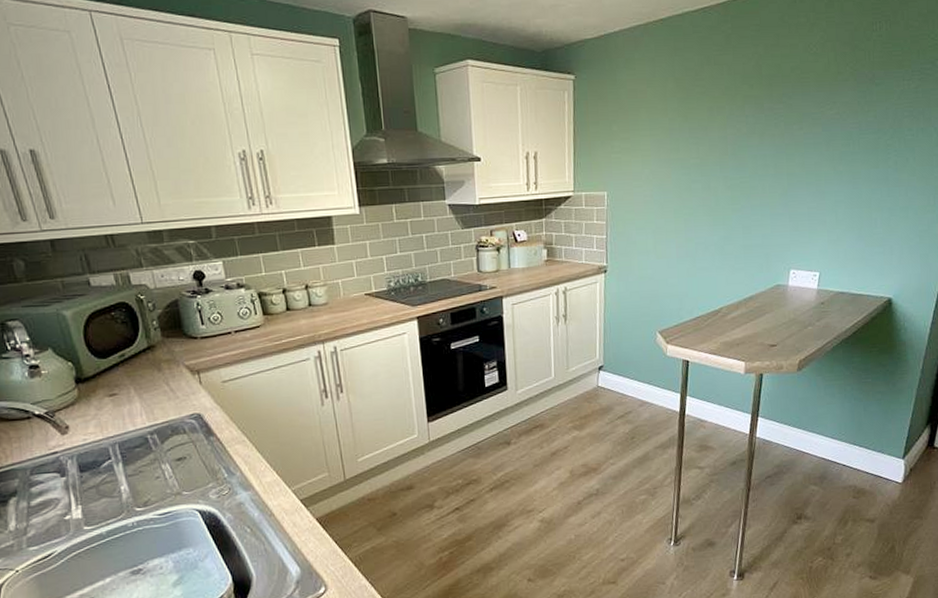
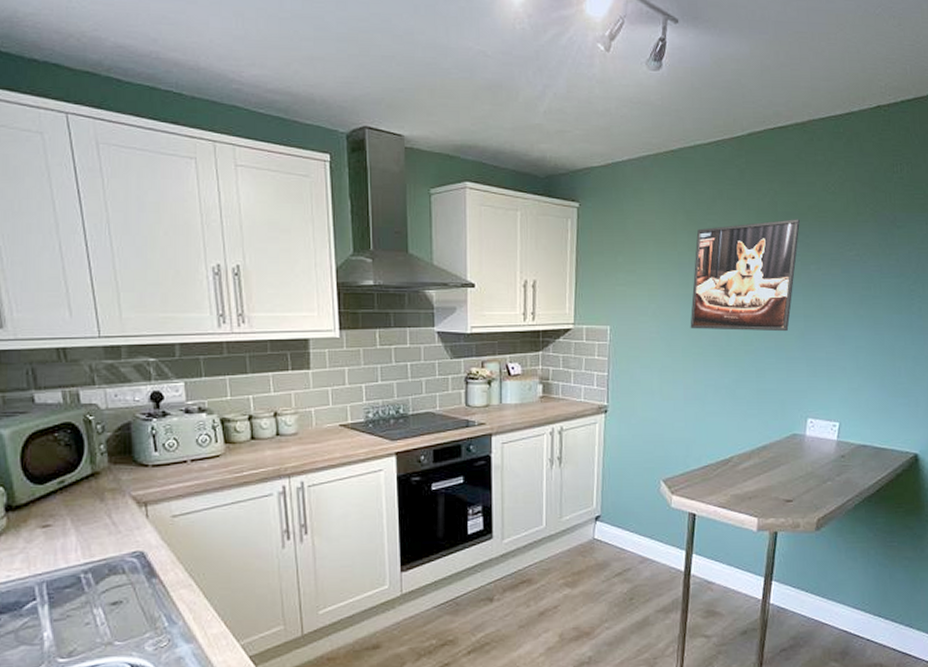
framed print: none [681,81,783,192] -> present [690,219,800,332]

